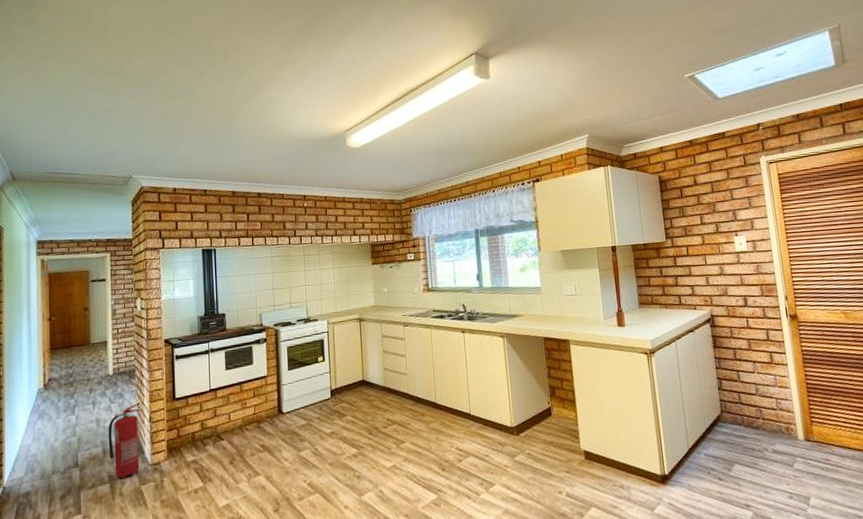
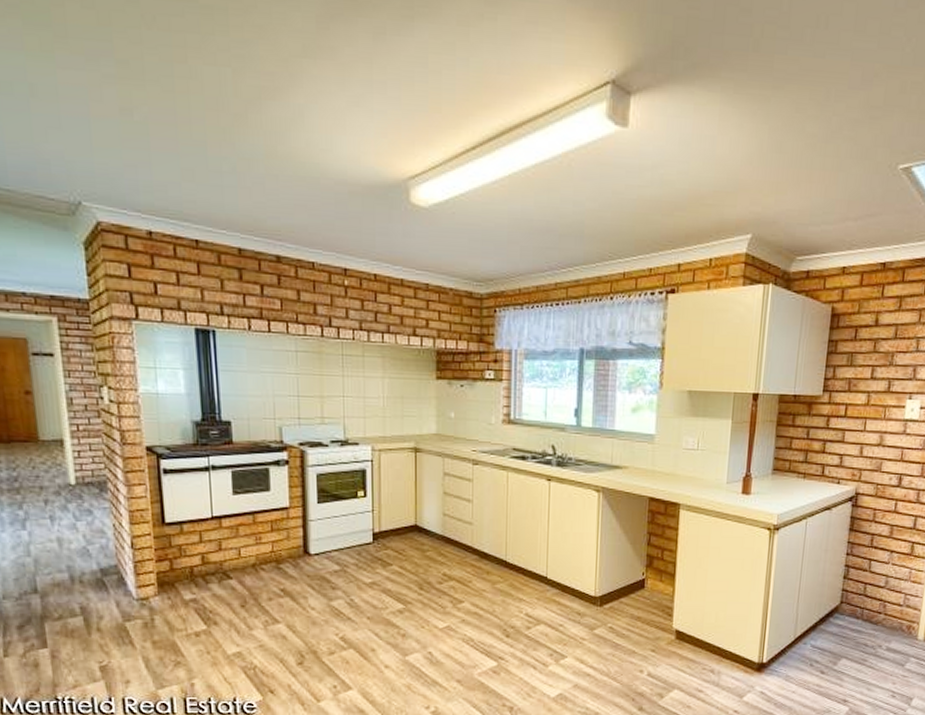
fire extinguisher: present [108,402,141,479] -> none [74,522,122,612]

